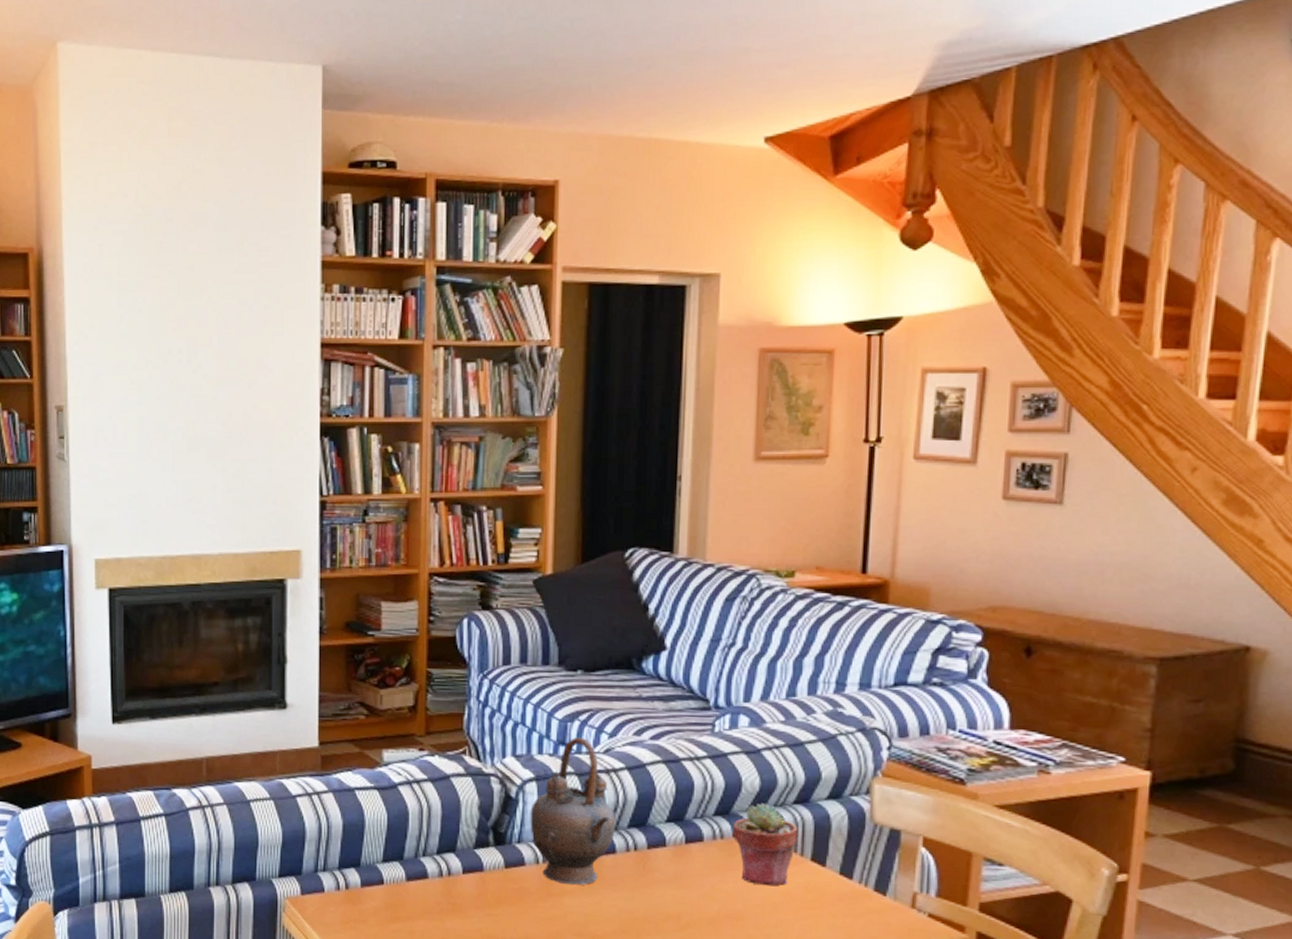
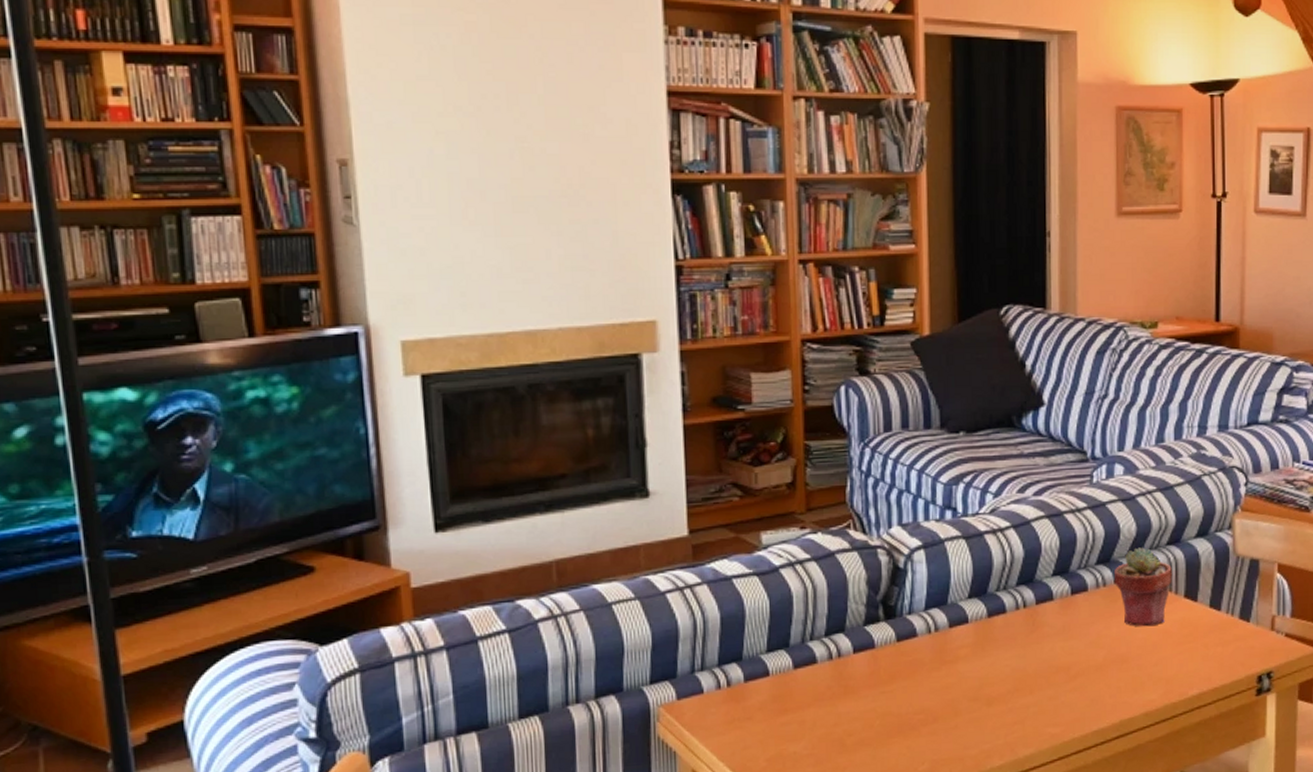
teapot: present [530,736,616,886] -> none [919,499,1005,651]

